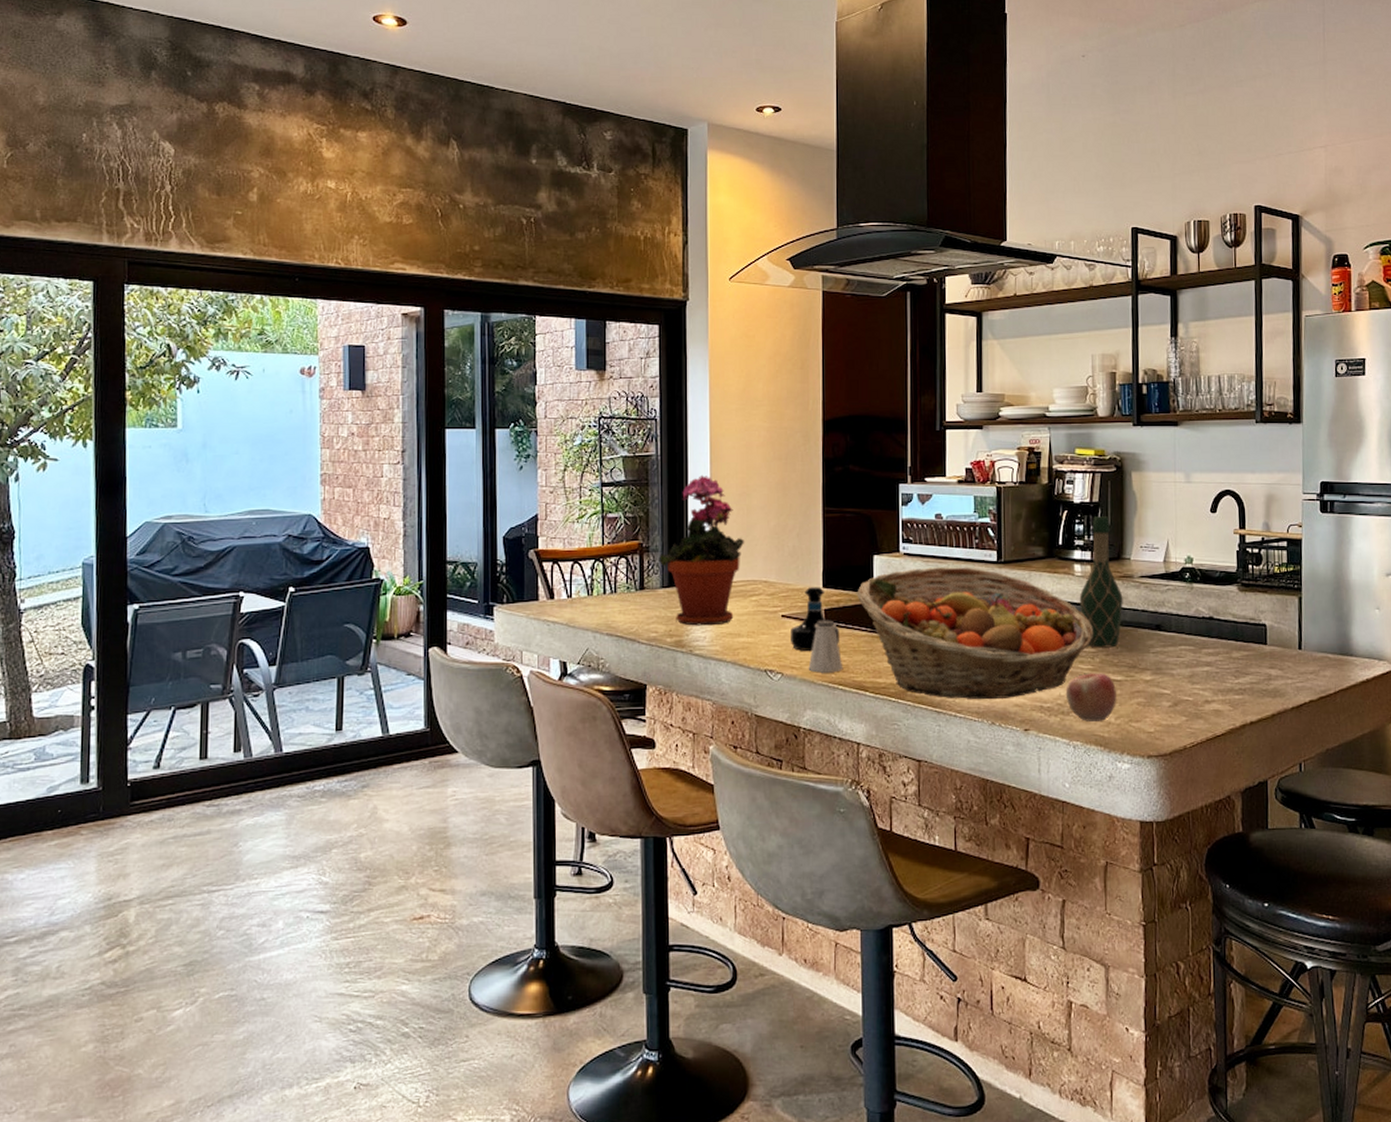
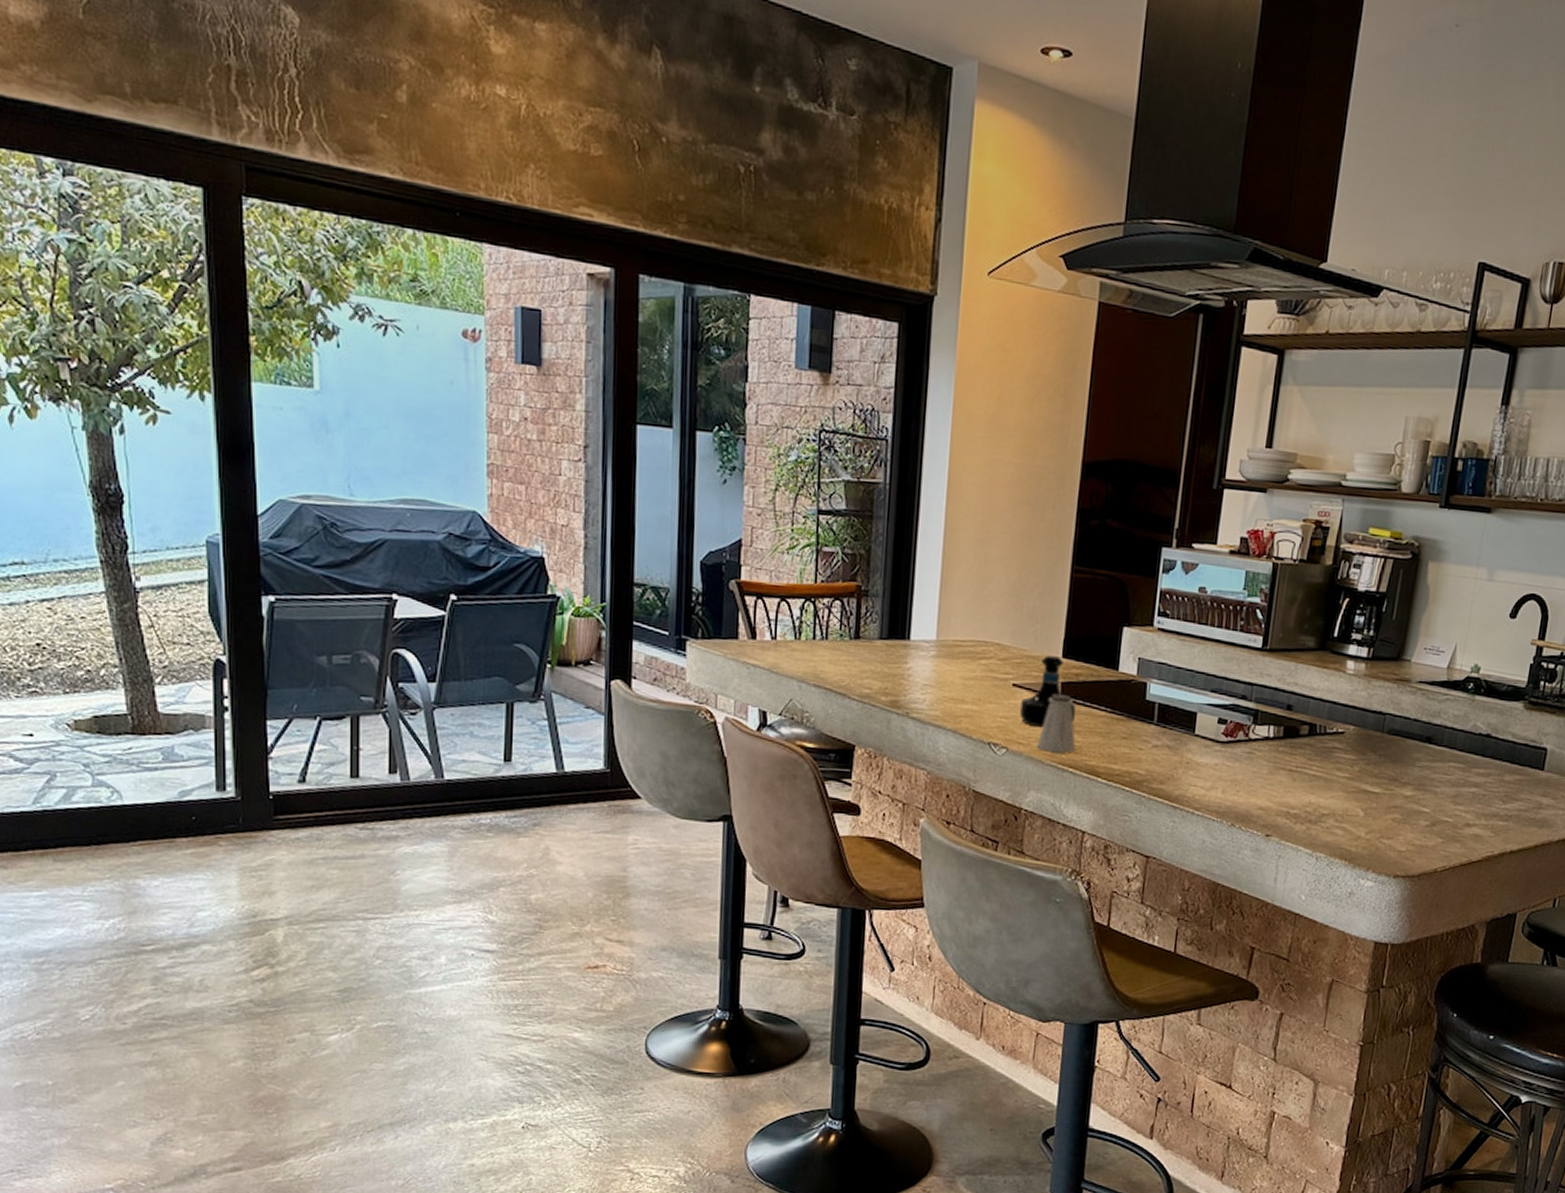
potted plant: present [658,474,744,626] -> none [878,512,978,688]
fruit basket: present [857,567,1094,700] -> none [1099,646,1358,800]
apple: present [1065,673,1116,722] -> none [1316,781,1372,834]
wine bottle: present [1079,516,1123,648] -> none [1346,608,1396,757]

